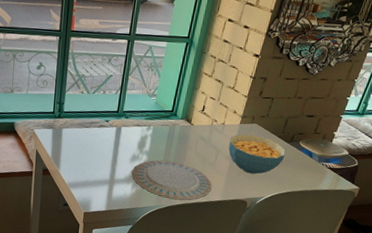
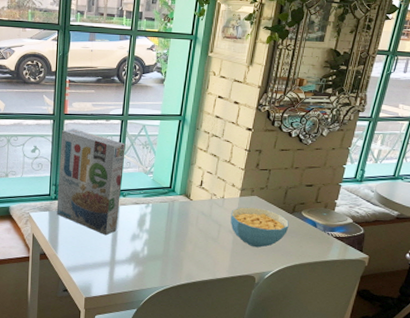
cereal box: none [59,46,131,155] -> present [56,128,126,236]
plate: present [131,160,212,200] -> none [133,238,217,279]

